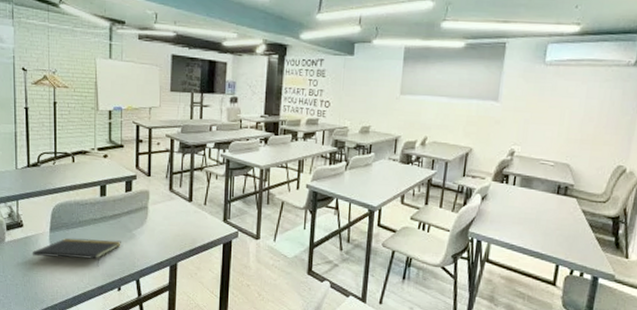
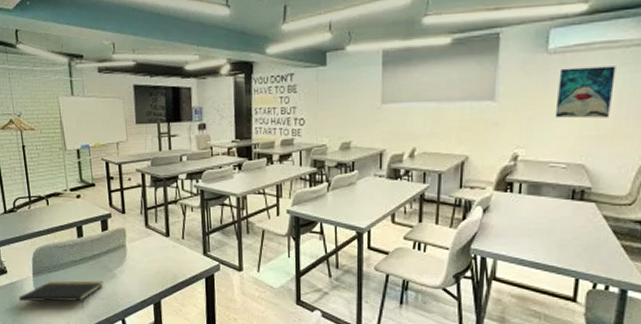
wall art: none [547,79,600,125] -> present [555,66,616,119]

